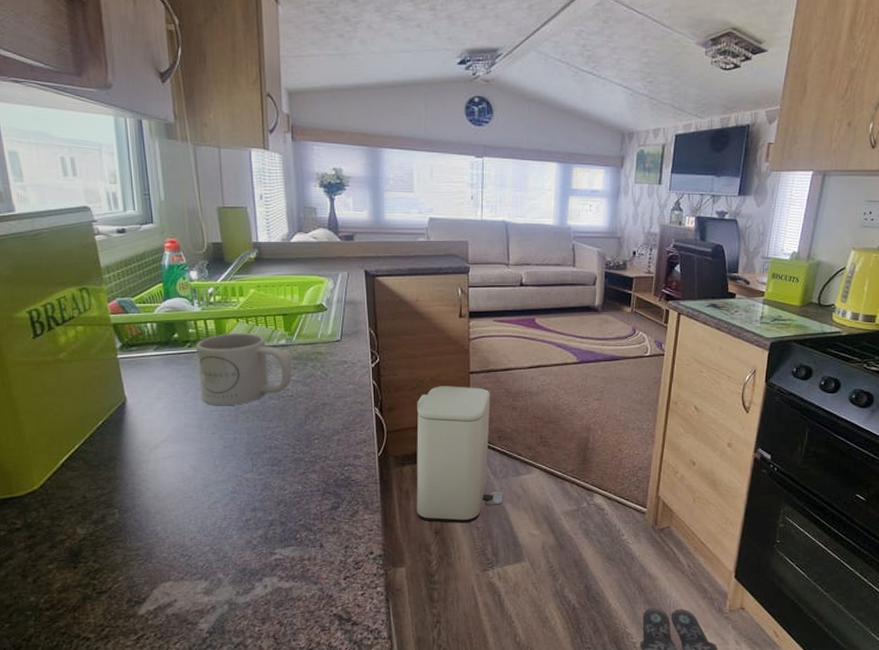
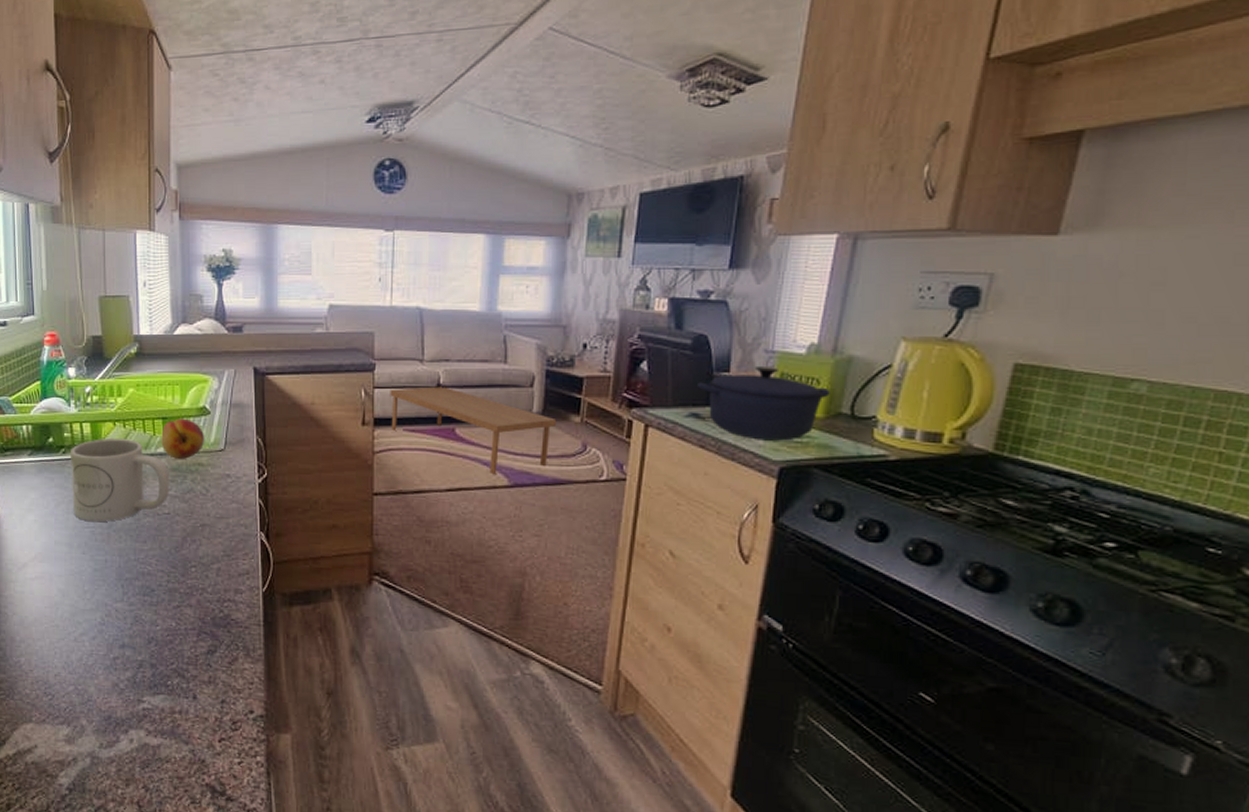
fruit: none [282,314,323,350] -> present [161,418,205,460]
pedal bin: present [416,386,504,523] -> none [306,509,414,685]
coffee table: none [482,285,614,354] -> present [390,386,557,475]
cooking pot: none [715,268,805,323] -> present [698,365,830,441]

